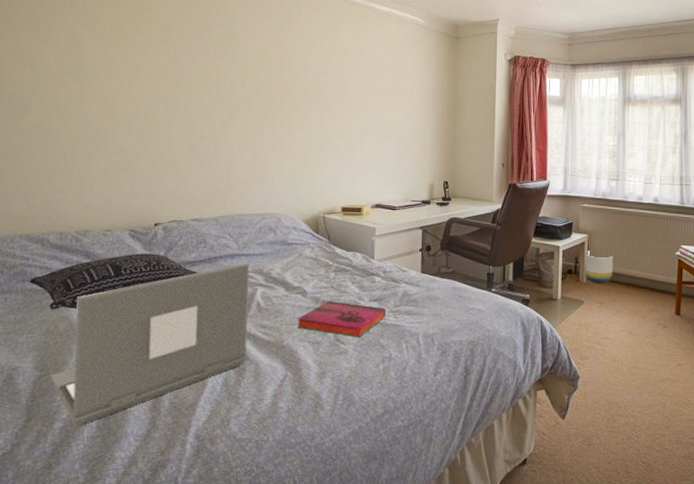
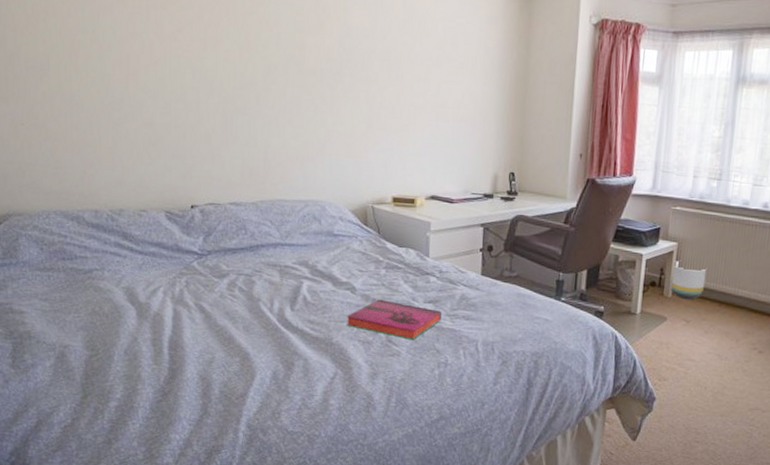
pillow: present [29,253,199,309] -> none [69,236,241,291]
laptop: present [50,263,250,425] -> none [101,253,295,406]

